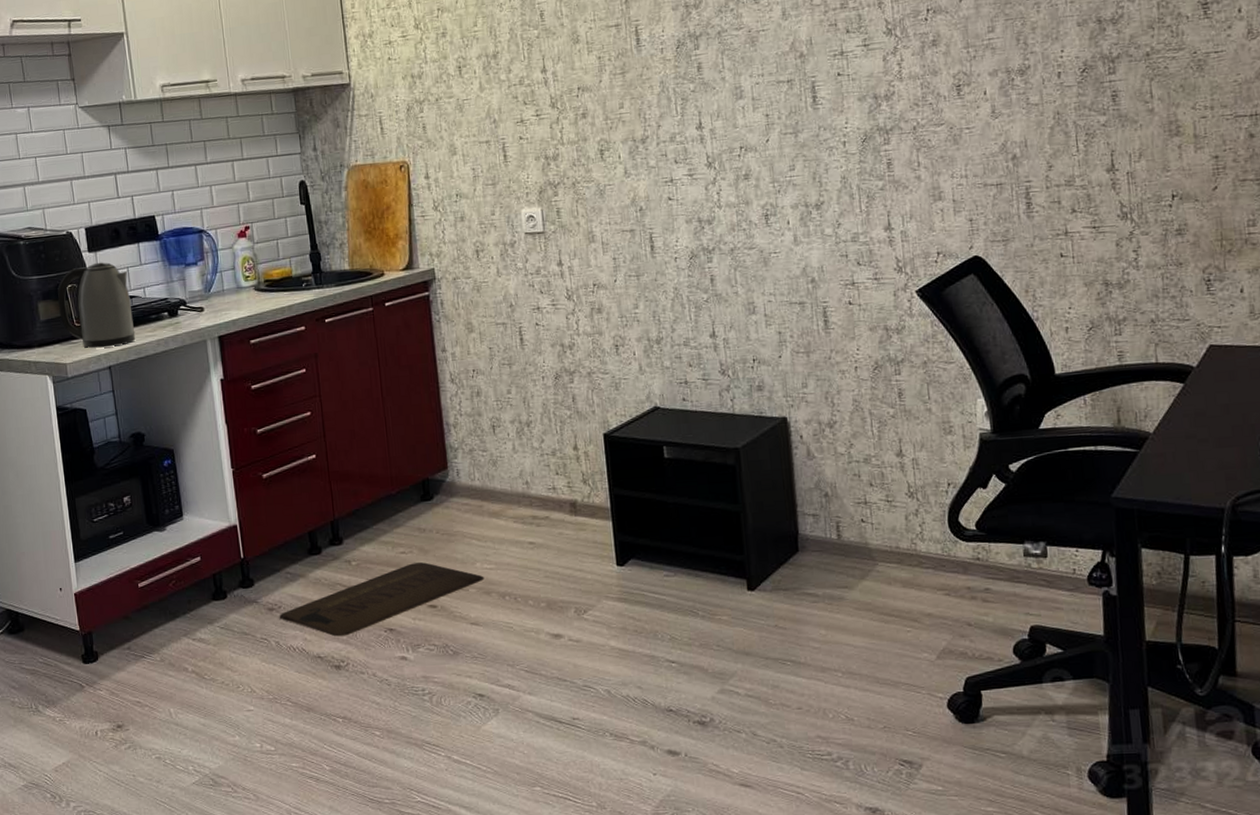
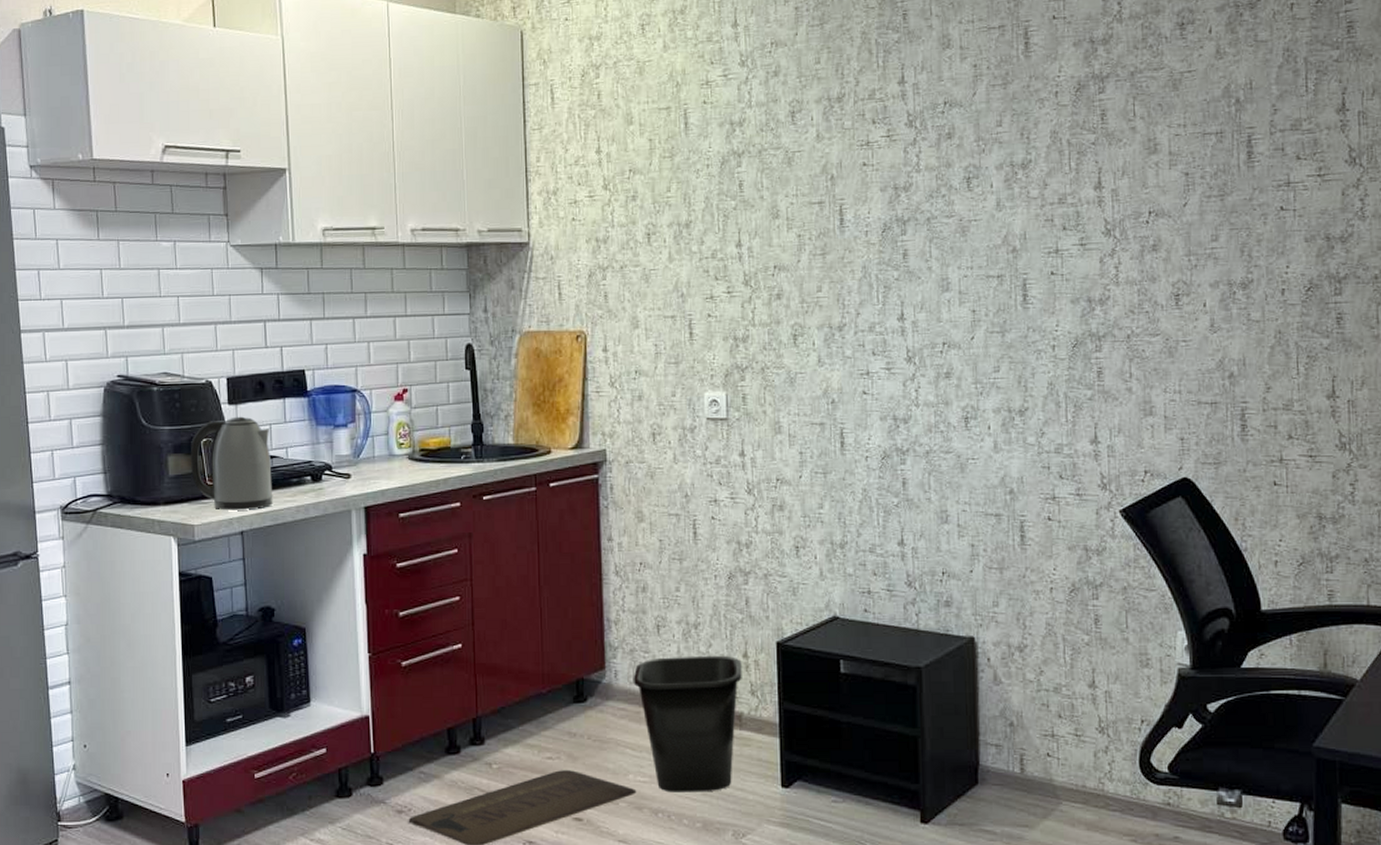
waste bin: none [473,449,574,577] -> present [633,655,742,793]

